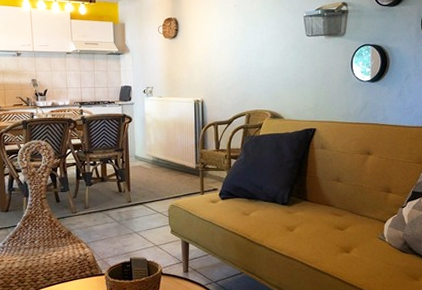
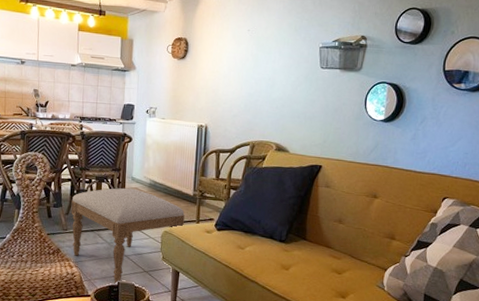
ottoman: none [78,166,189,261] -> present [71,188,185,285]

